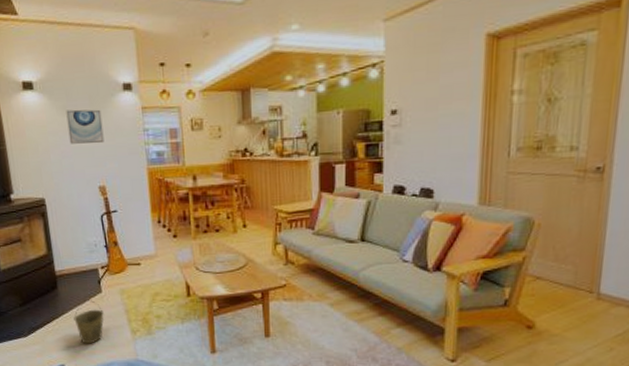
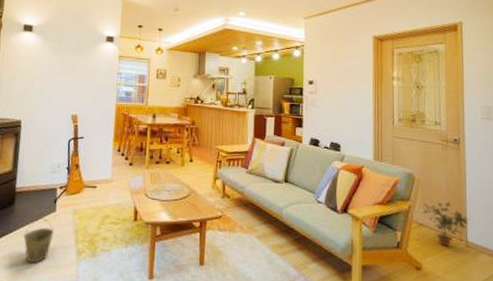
wall art: present [66,109,104,144] -> none [54,50,85,80]
potted plant: none [543,249,606,301] -> present [424,202,469,247]

